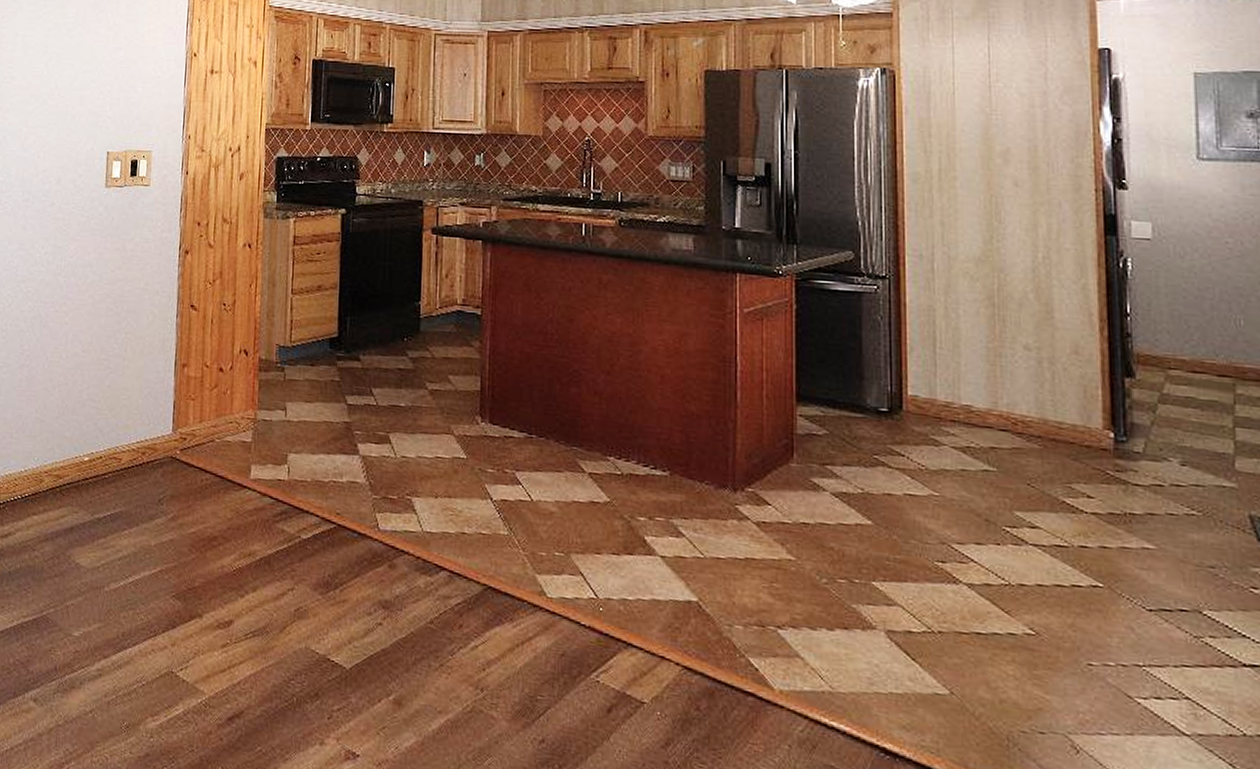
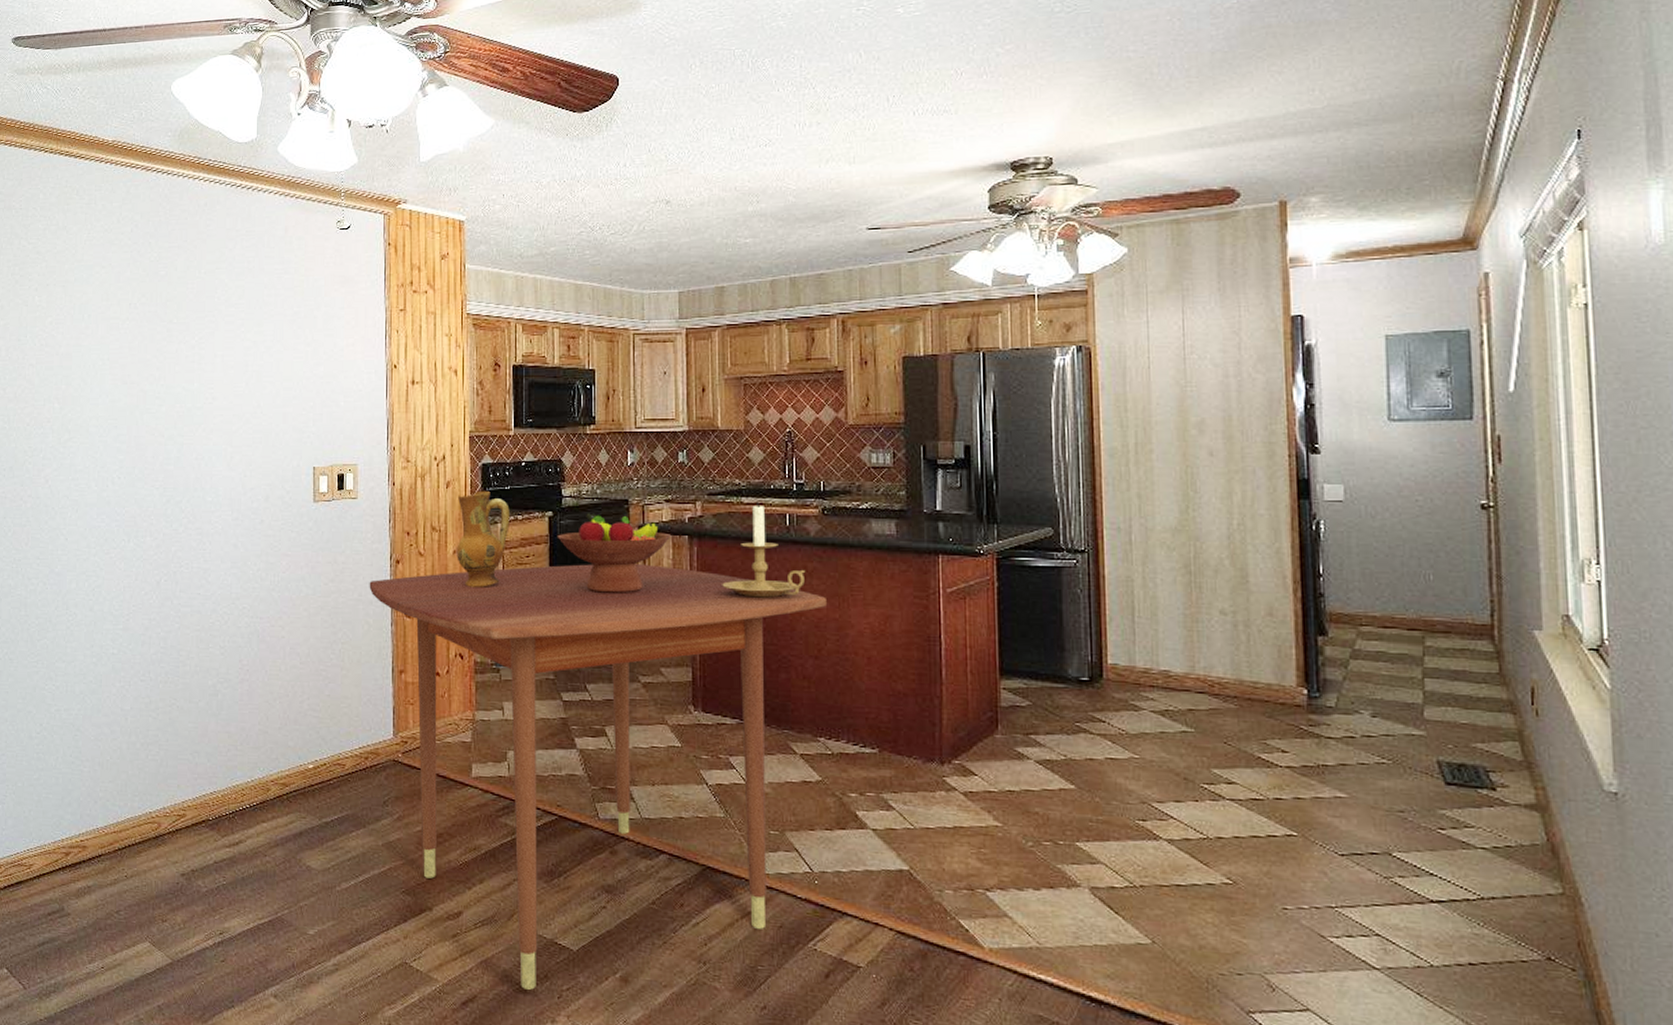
dining table: none [156,264,622,708] -> present [369,563,828,990]
ceramic jug: none [246,184,304,283] -> present [457,490,511,587]
fruit bowl: none [350,212,464,297] -> present [558,513,670,593]
candle holder: none [514,209,600,309] -> present [722,502,806,598]

